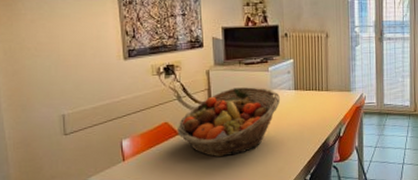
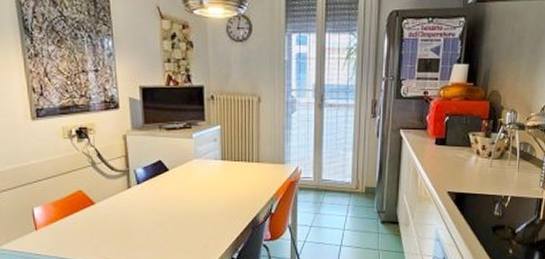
fruit basket: present [177,87,281,157] -> none [92,155,206,230]

